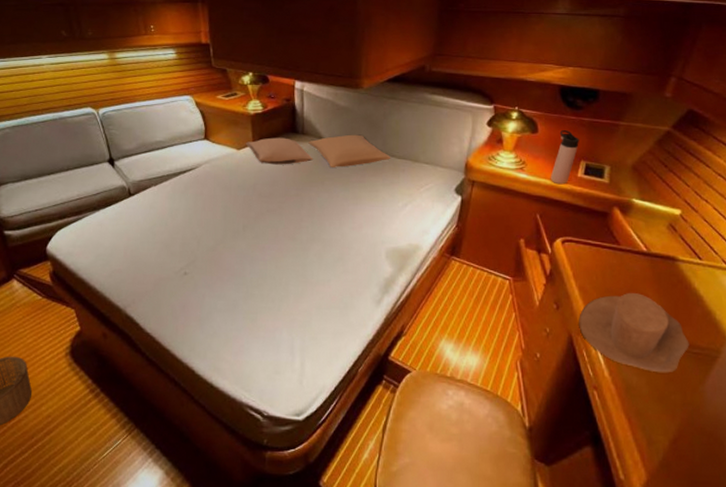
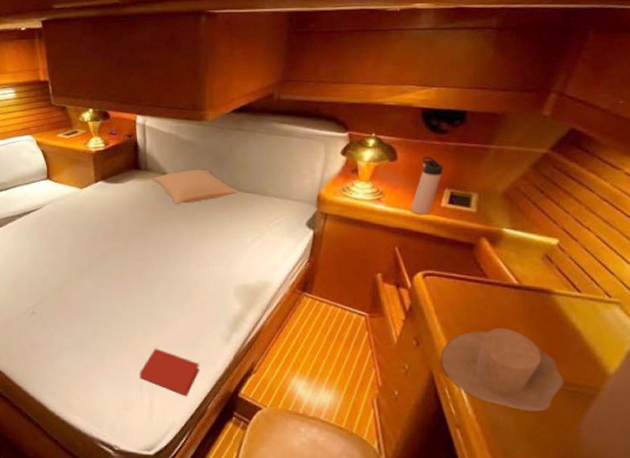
pillow: present [245,137,314,165] -> none [88,175,158,203]
book: none [291,310,351,360] -> present [140,348,199,397]

